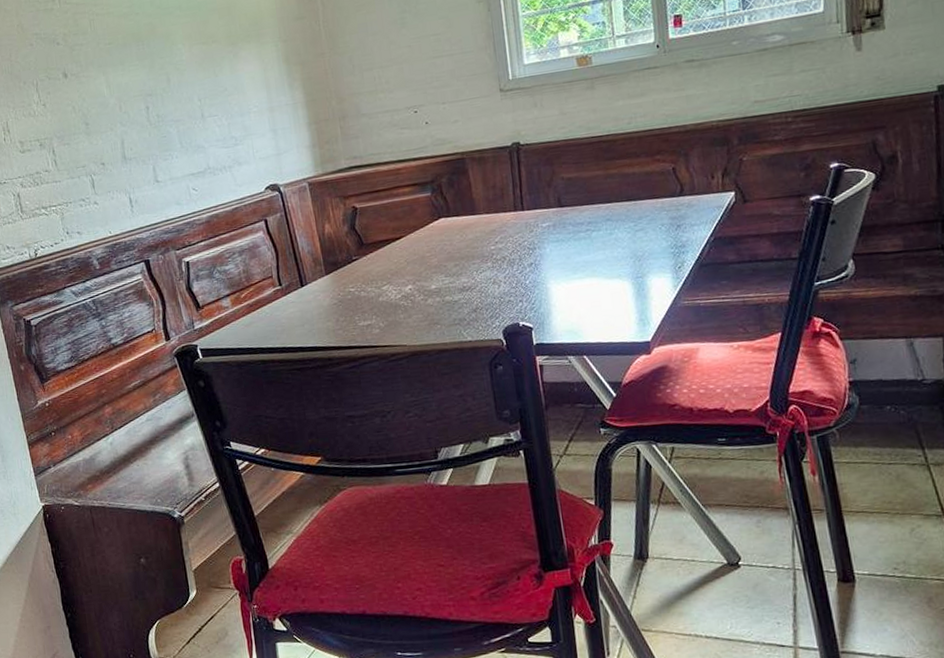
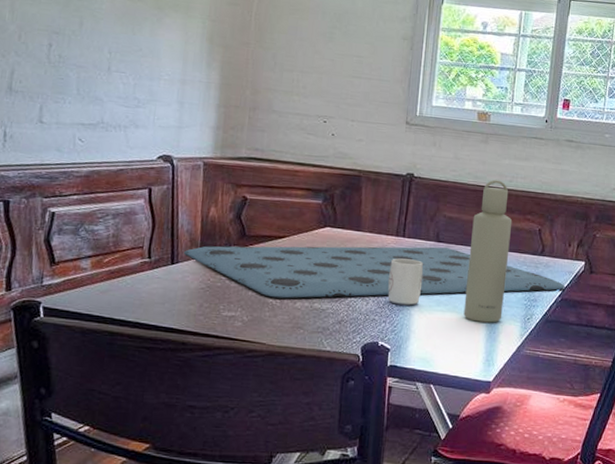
placemat: none [310,210,717,300] -> present [184,246,566,299]
mug: none [514,230,554,282] -> present [387,258,424,306]
bottle: none [594,125,649,282] -> present [463,179,513,323]

